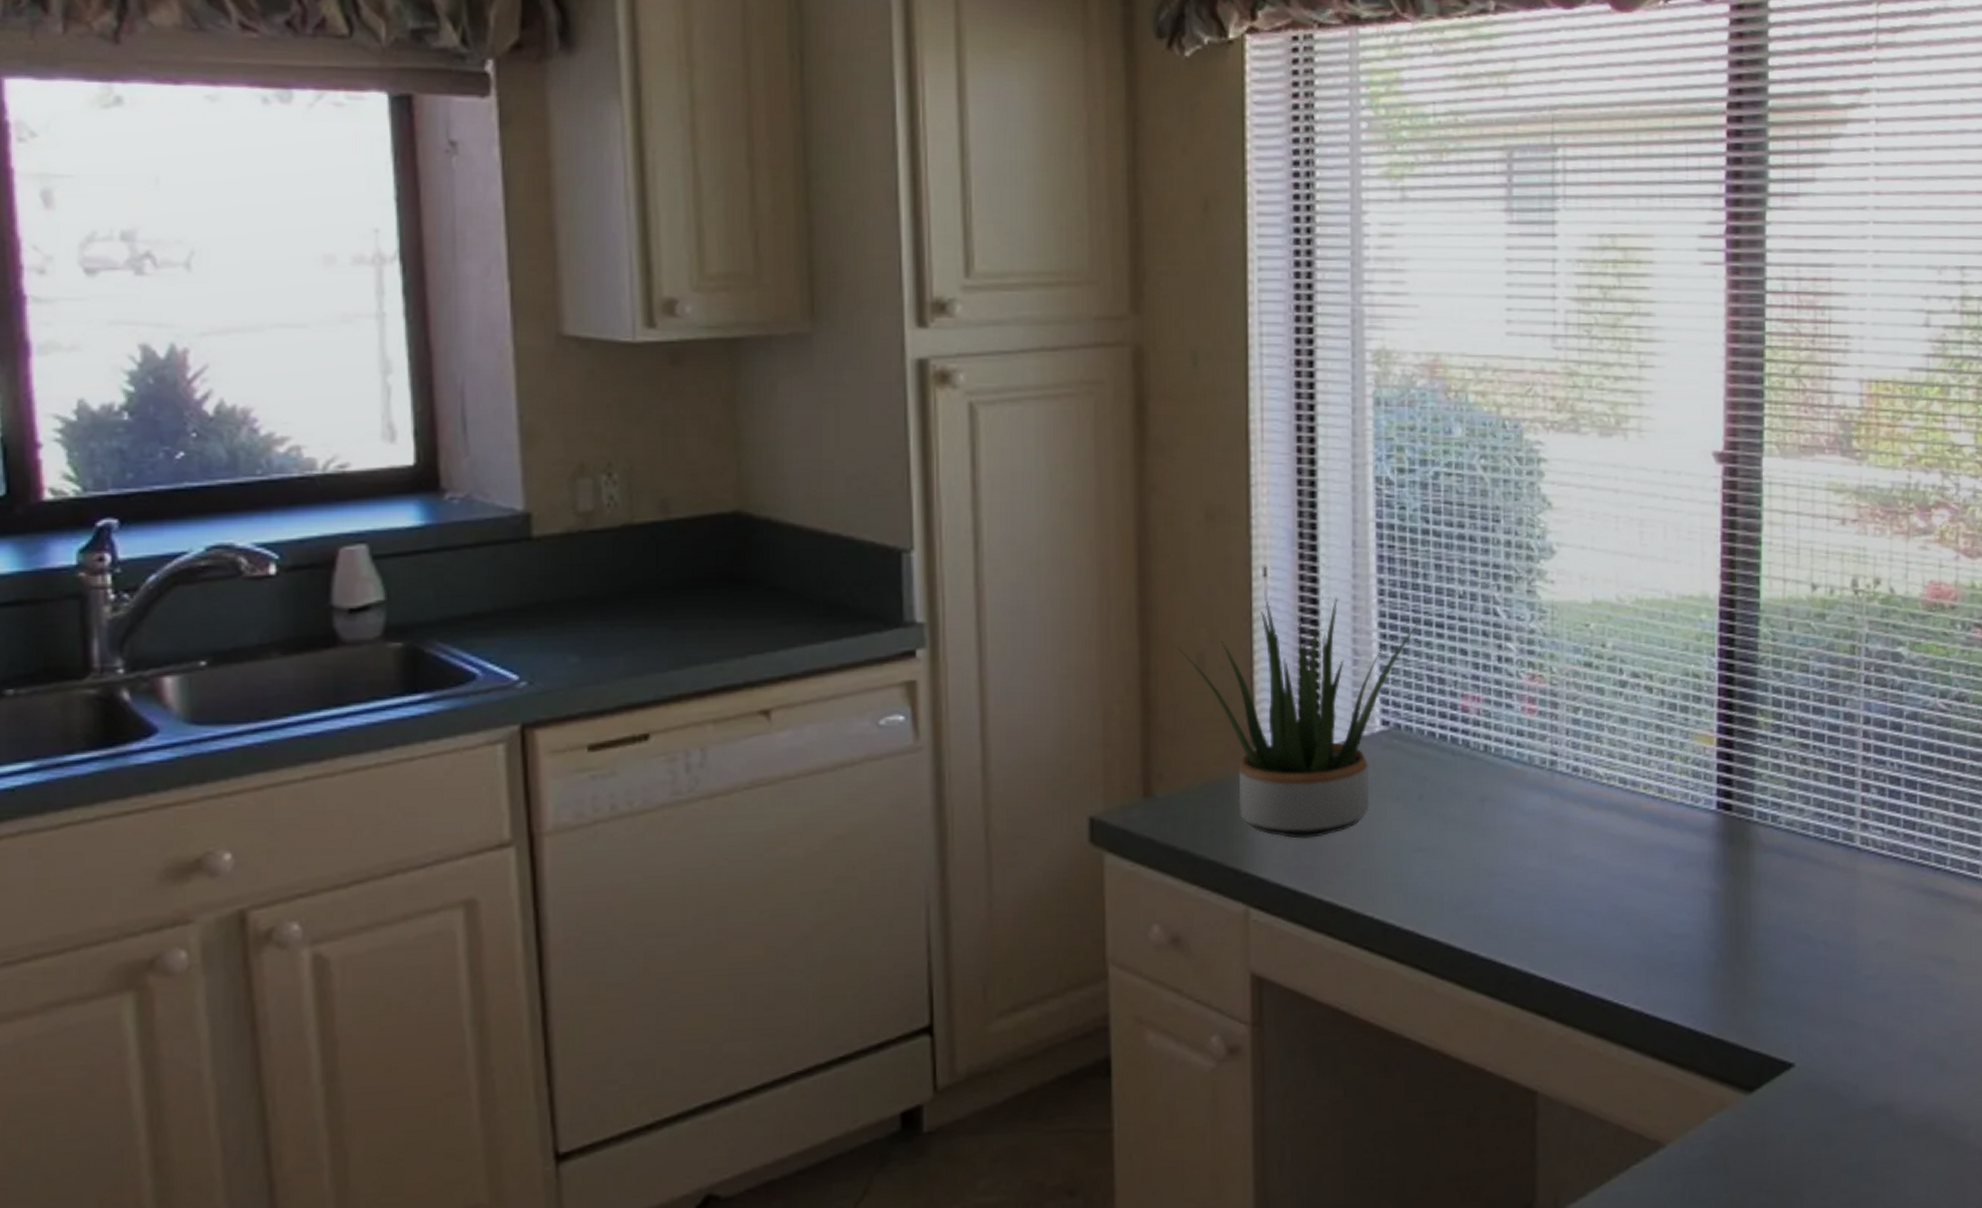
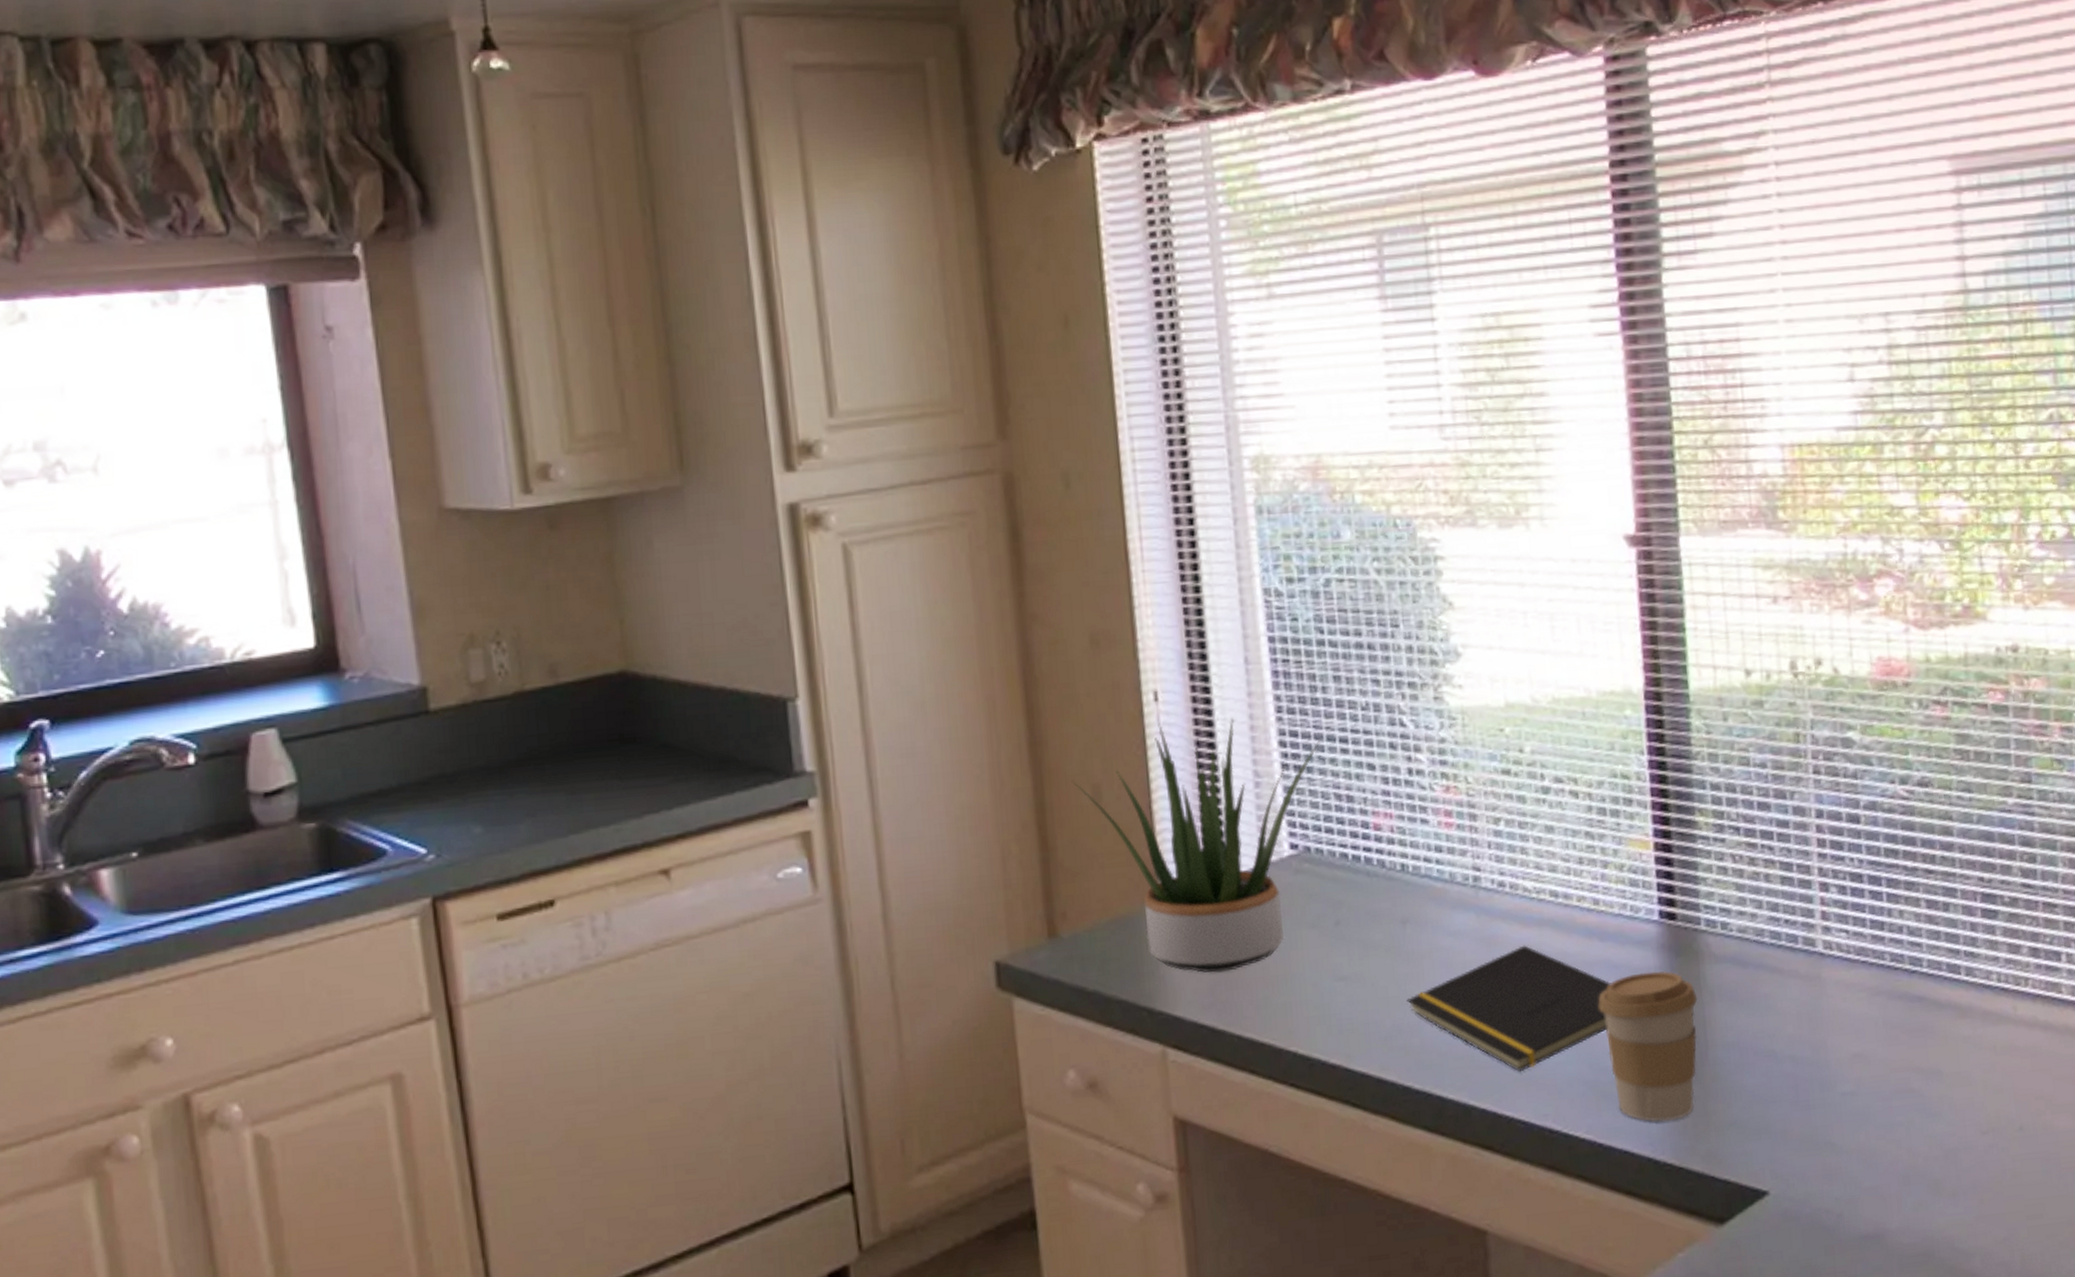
notepad: none [1479,827,1668,945] -> present [1407,945,1611,1073]
coffee cup: none [1656,857,1745,997] -> present [1598,971,1698,1122]

